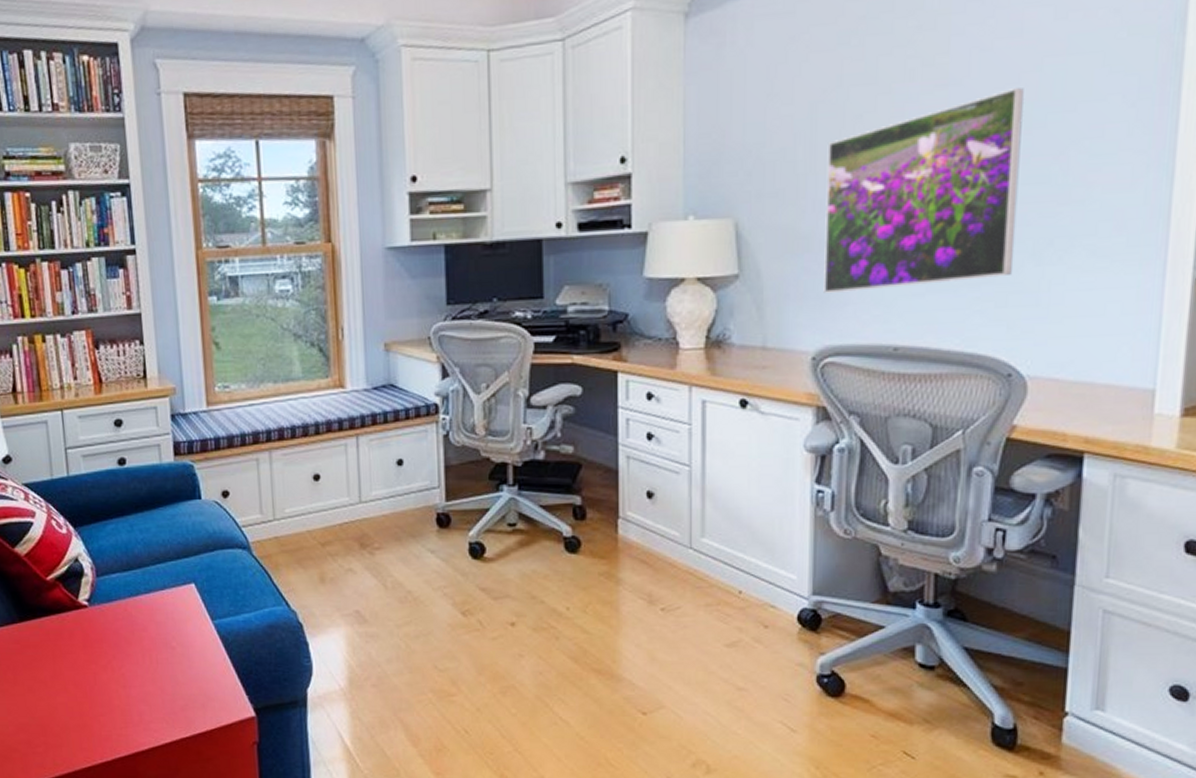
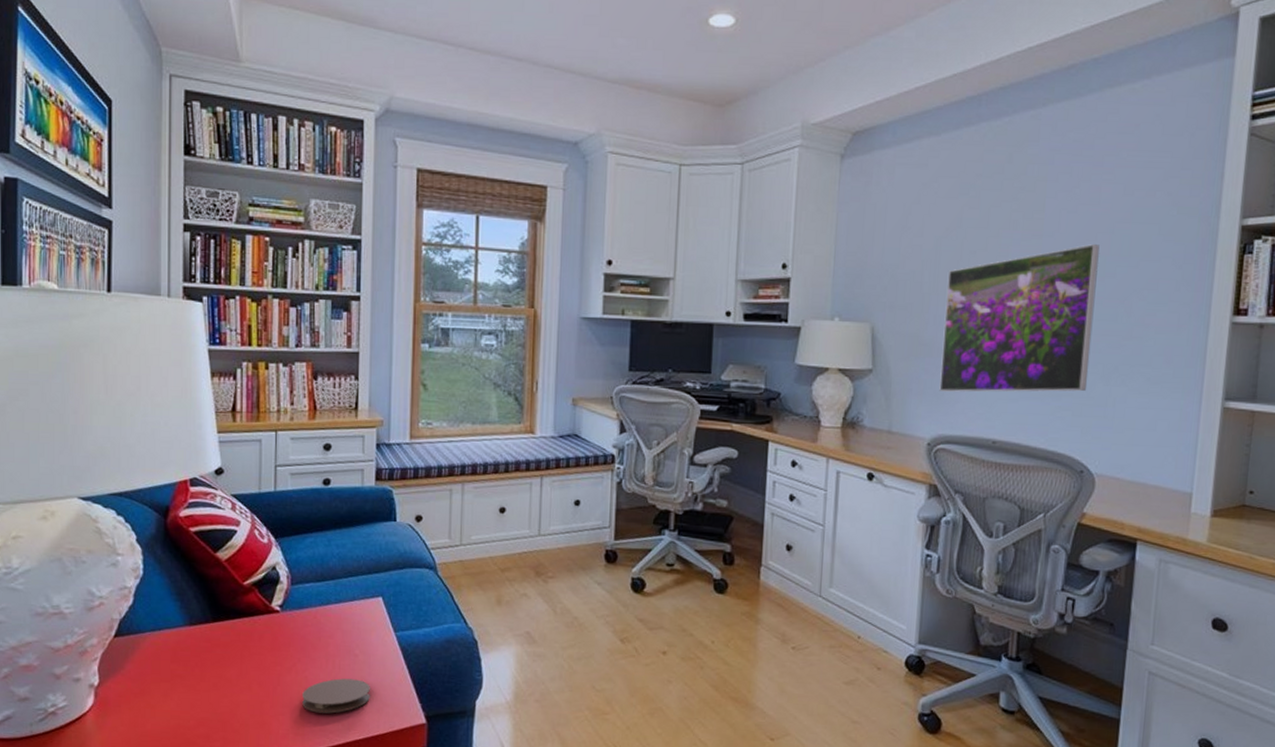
coaster: none [121,673,193,712] -> present [302,678,370,714]

